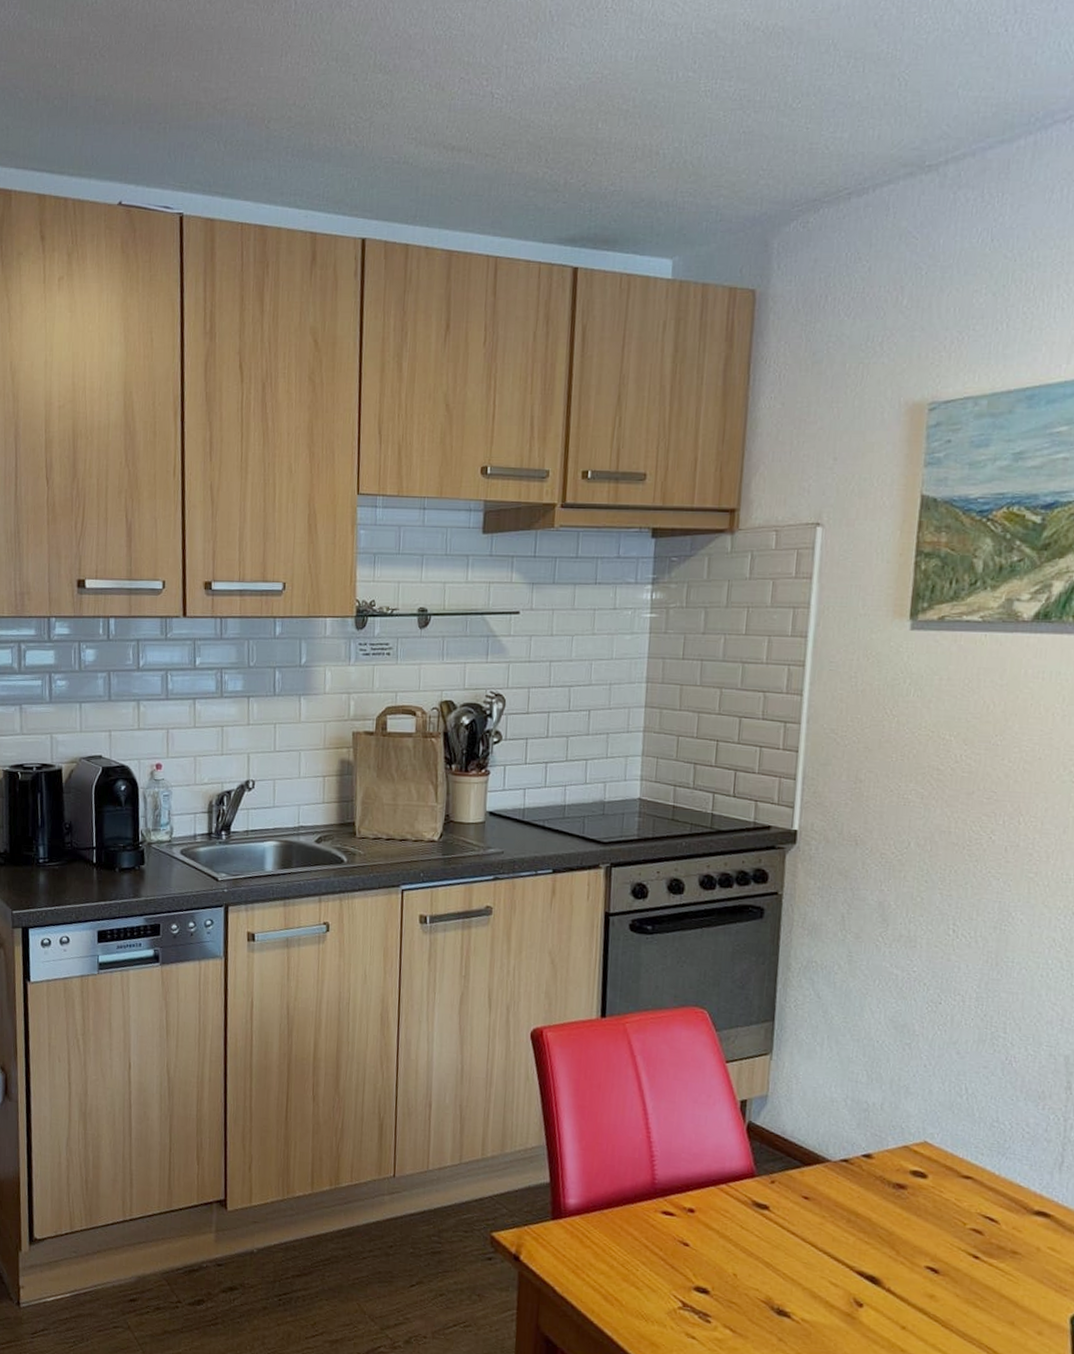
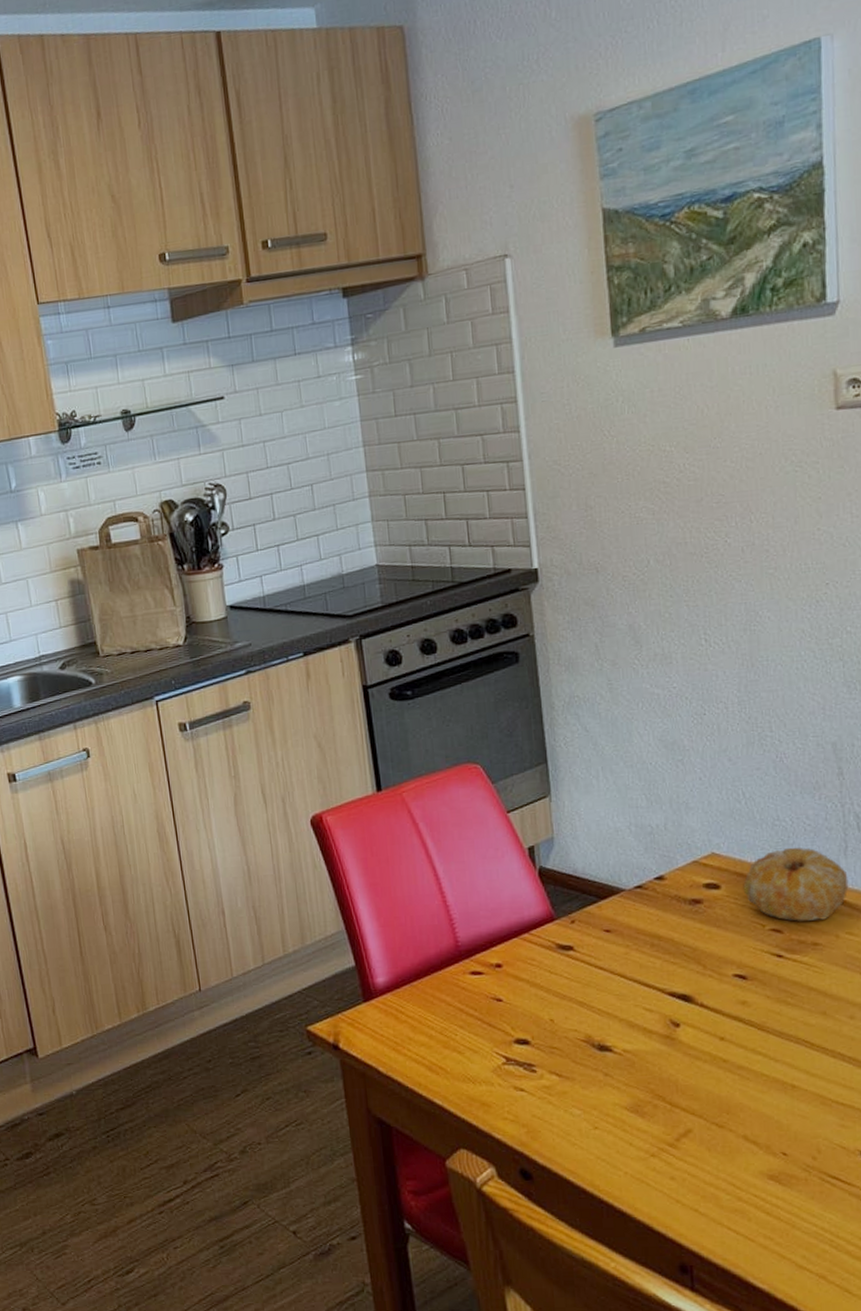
fruit: none [950,1151,1059,1230] -> present [743,848,849,921]

